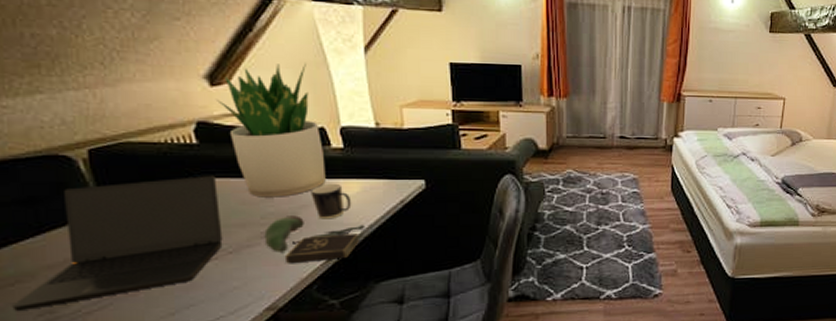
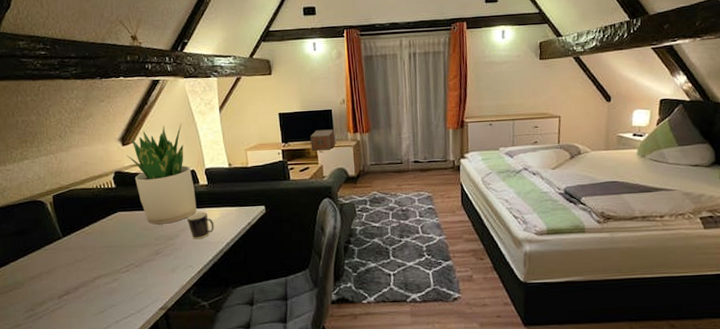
laptop: present [11,175,223,311] -> none [11,209,132,309]
book: present [264,215,365,264] -> none [158,237,224,274]
decorative box: none [491,89,524,116] -> present [310,129,336,152]

